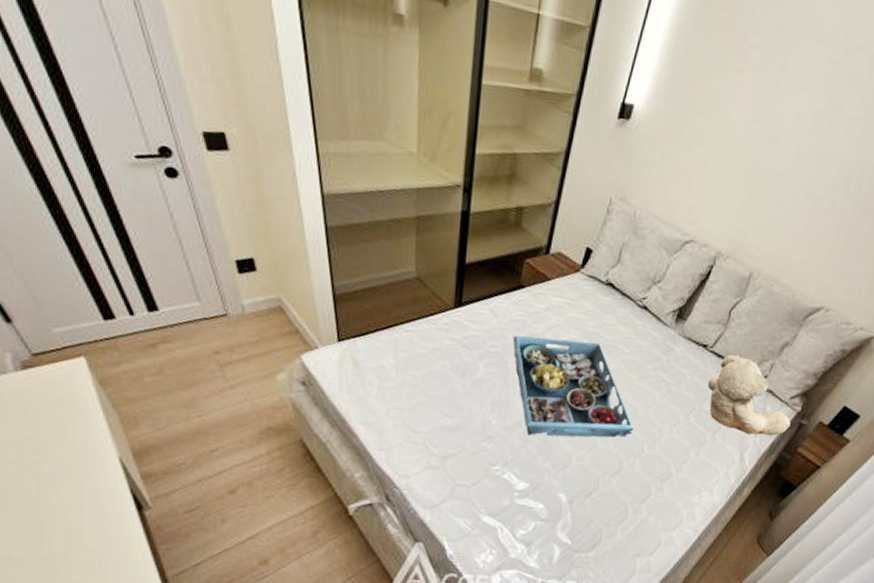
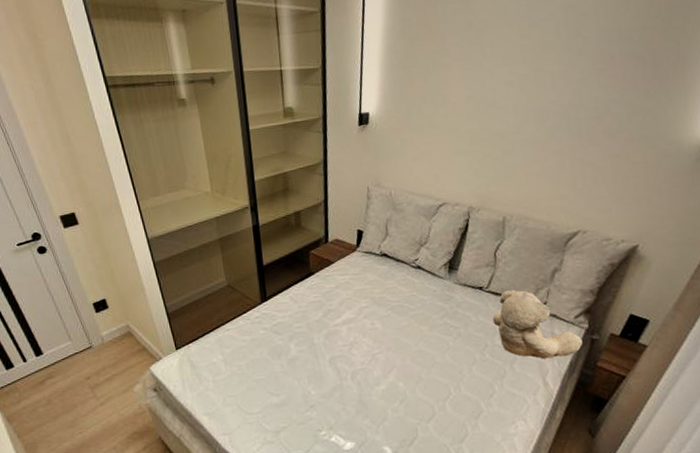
serving tray: present [512,335,634,438] -> none [313,306,437,398]

